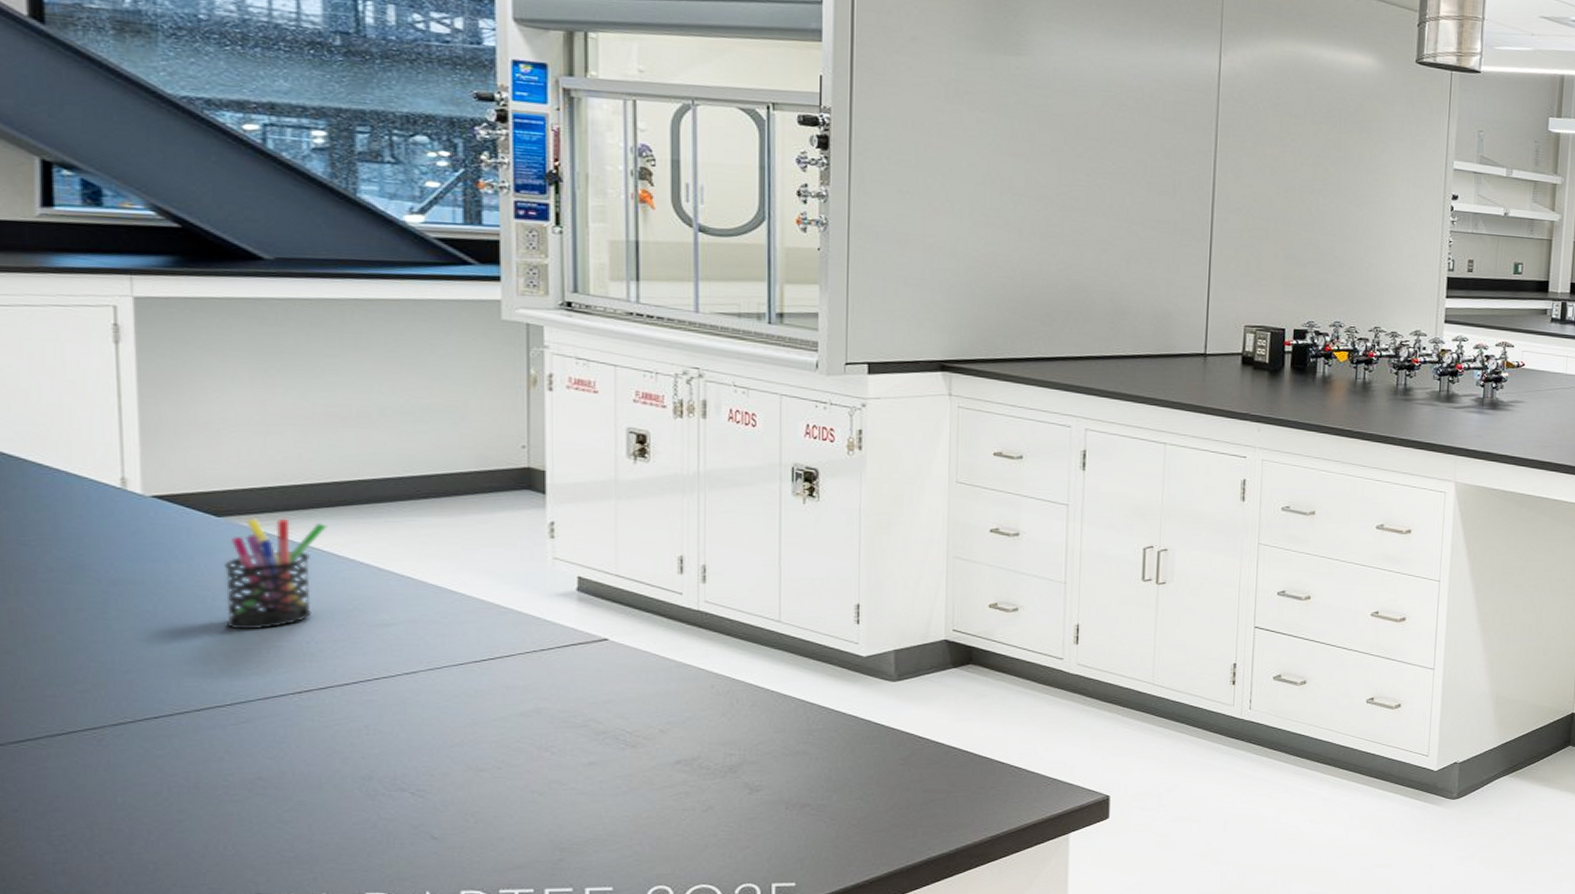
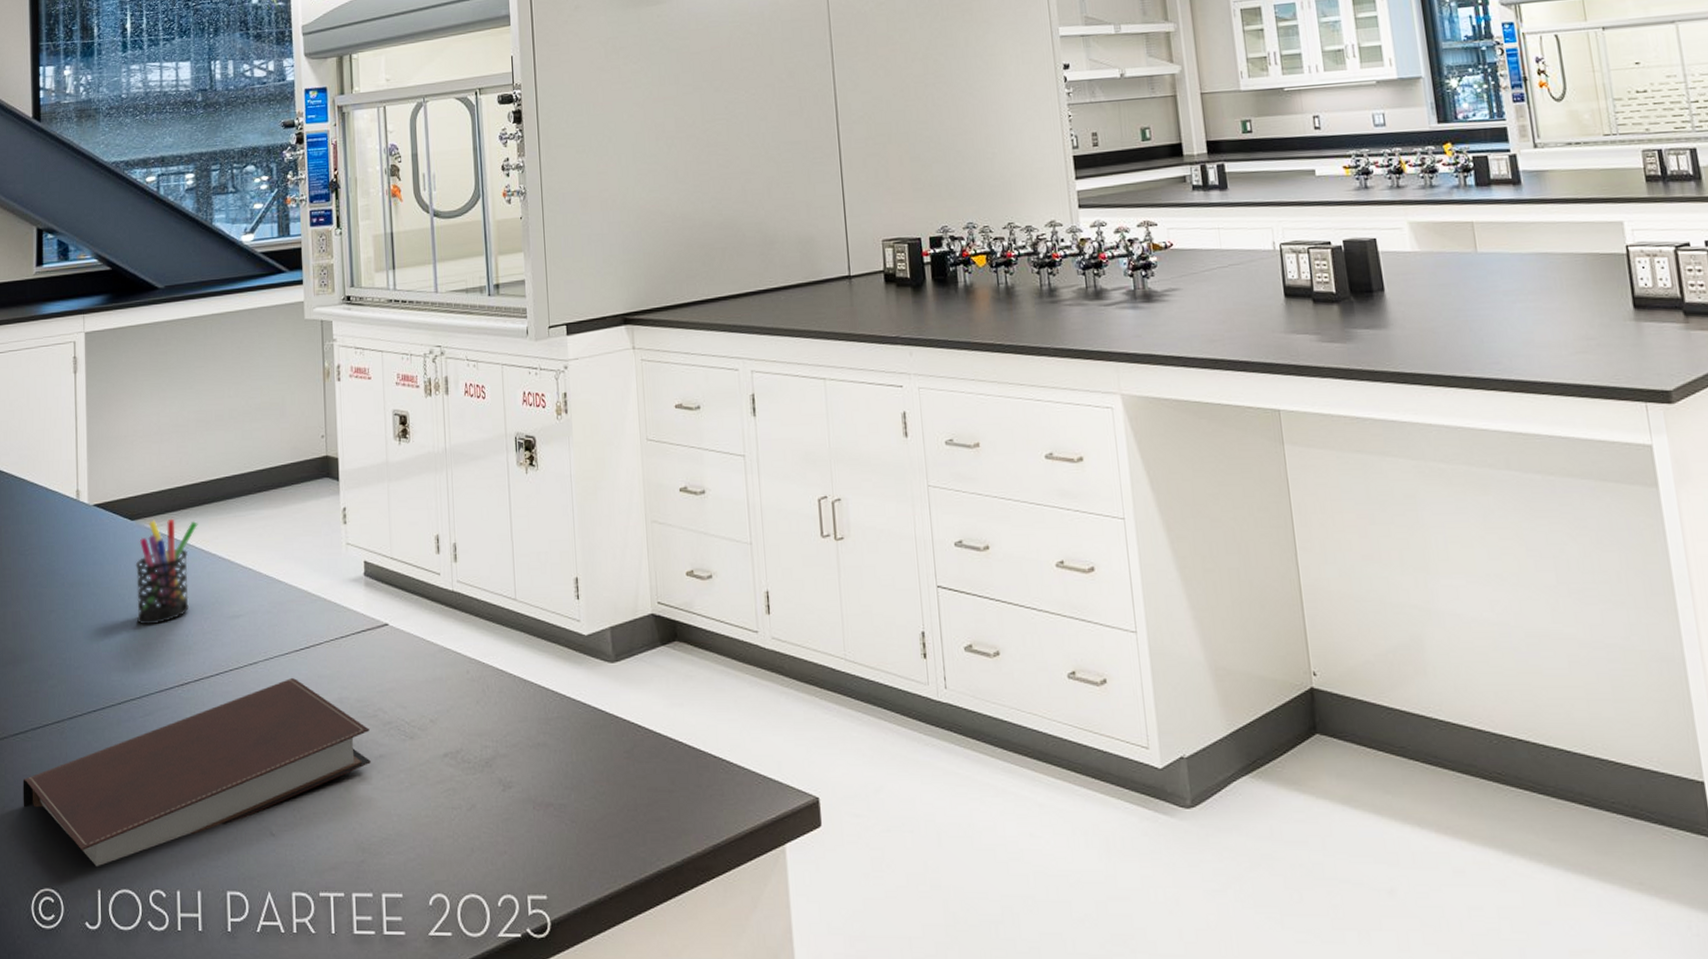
notebook: none [33,687,577,875] -> present [23,677,371,866]

